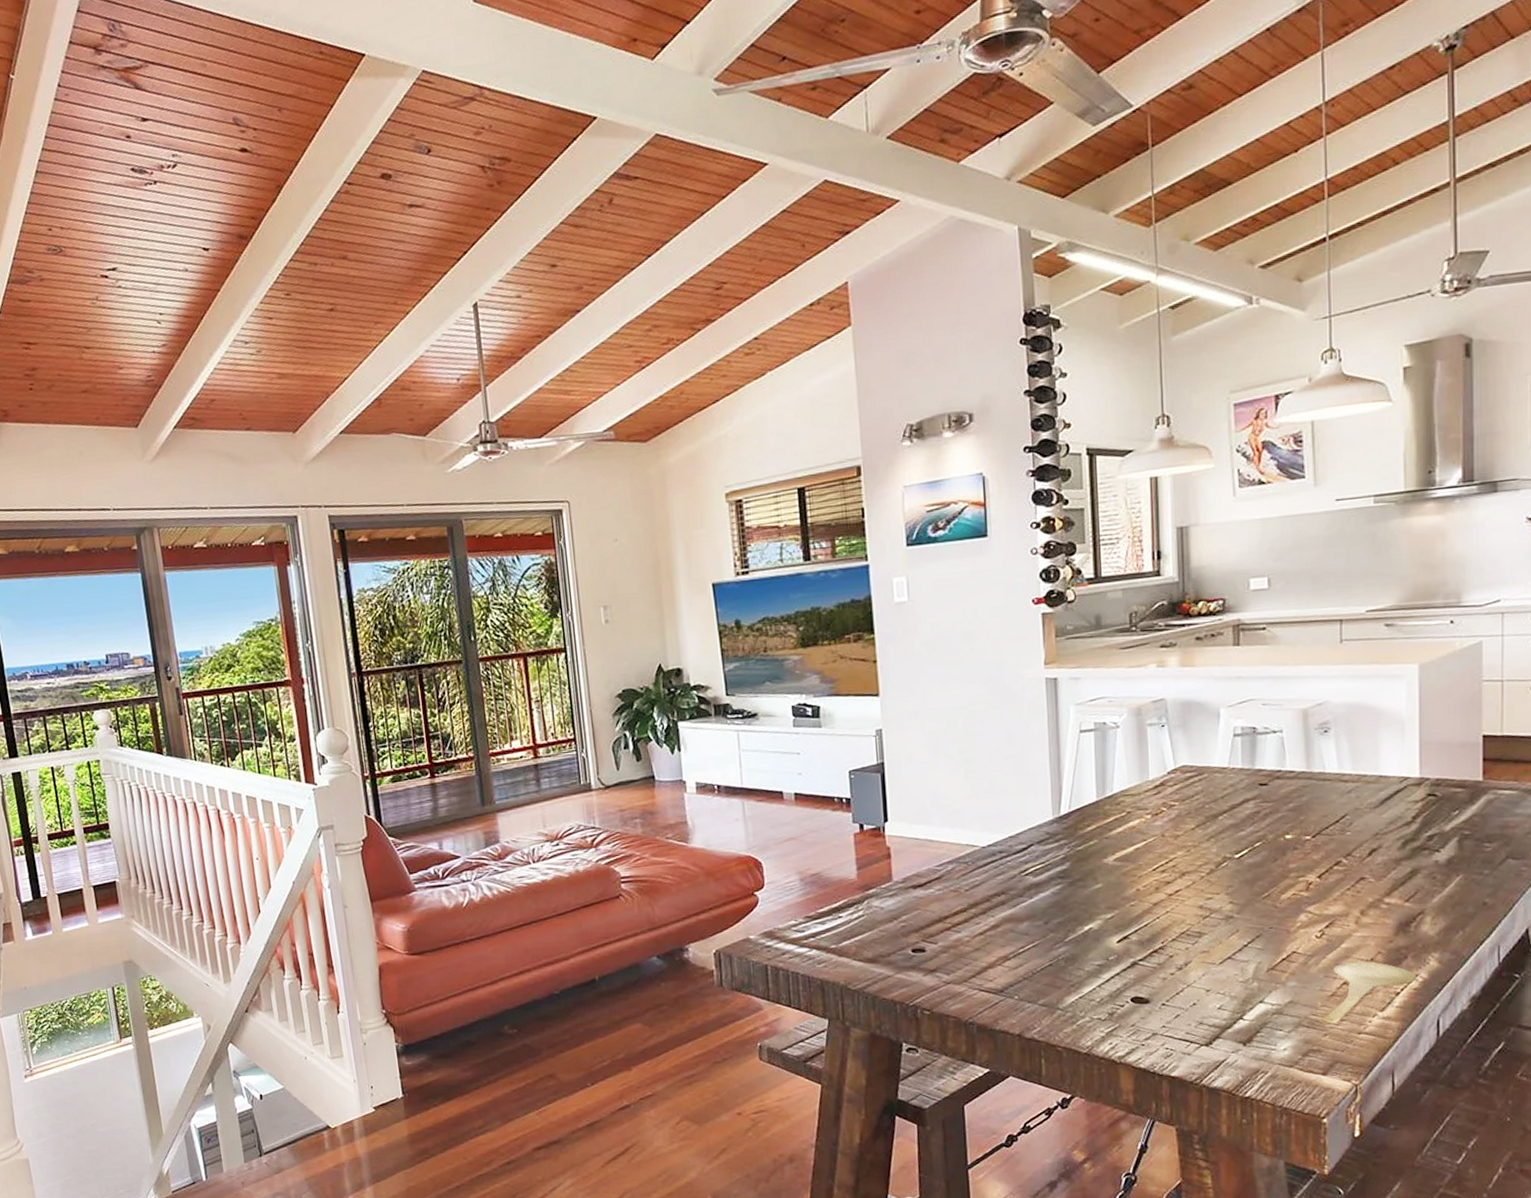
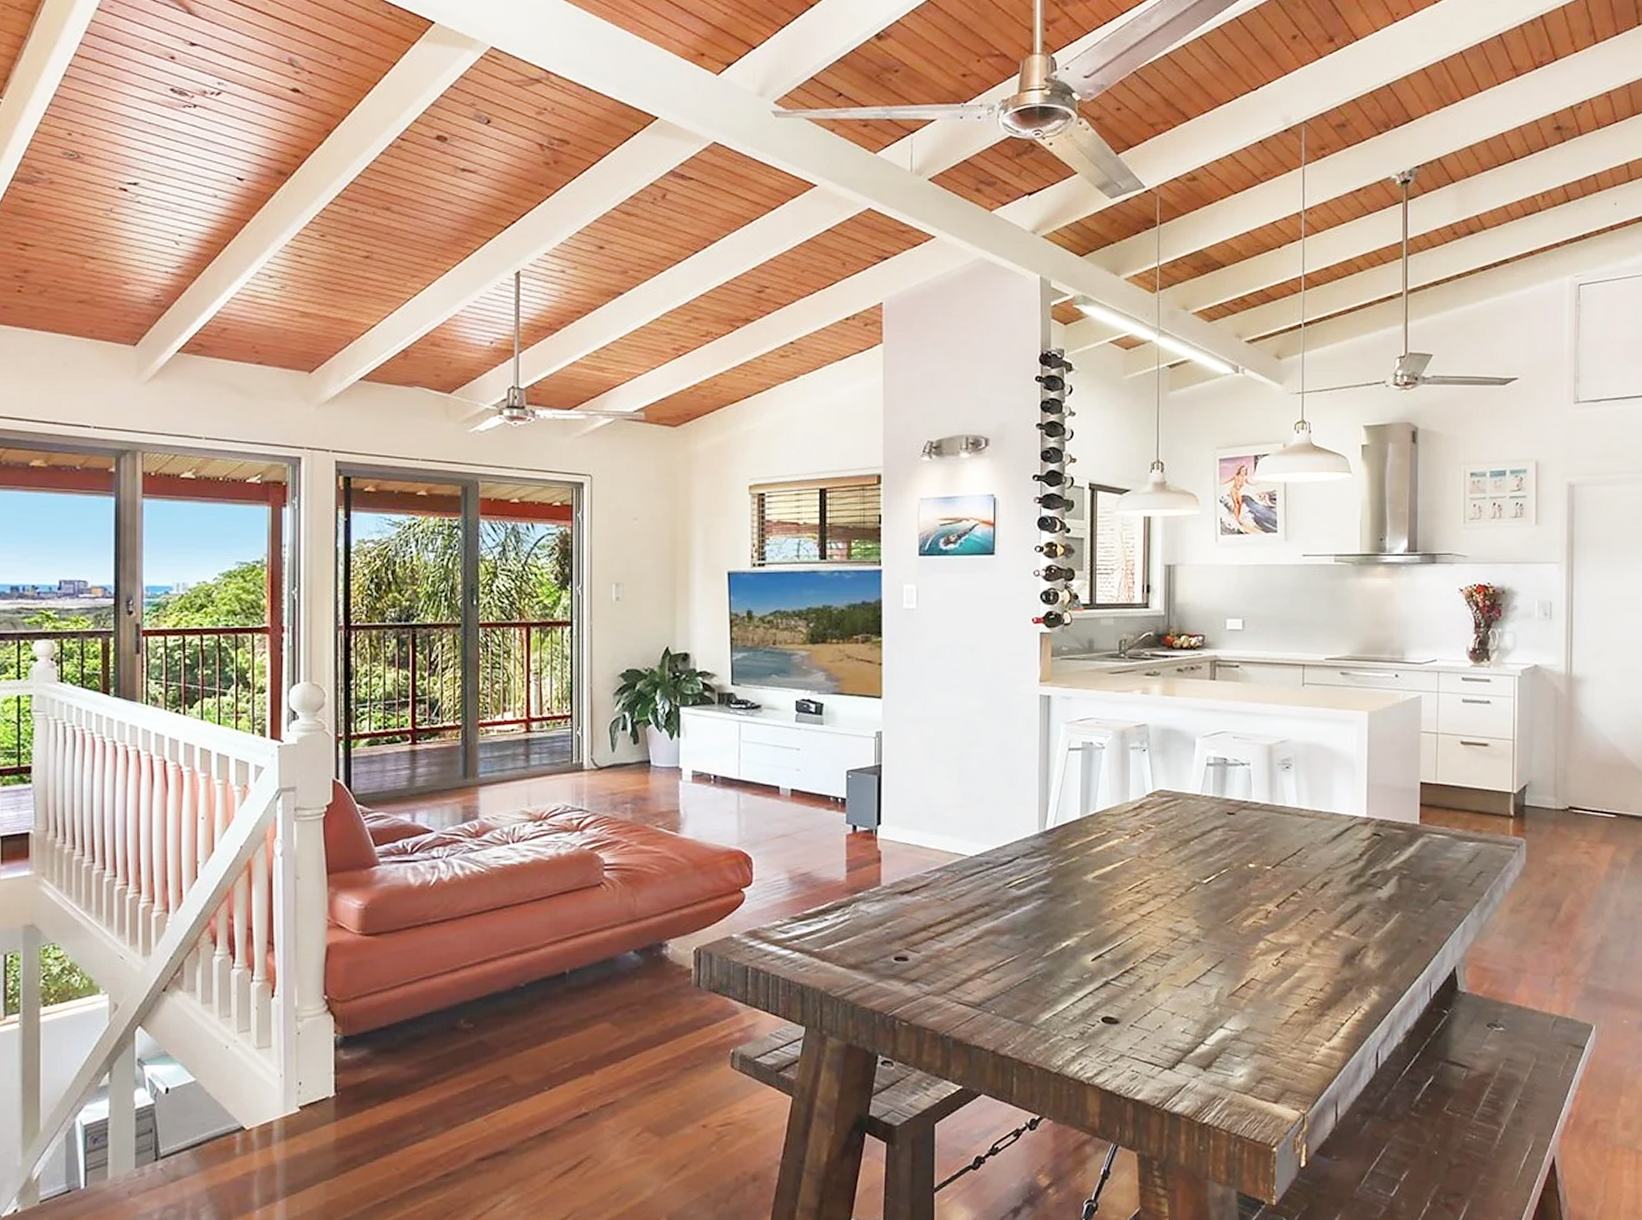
spoon: present [1321,961,1416,1026] -> none [1275,991,1359,1054]

